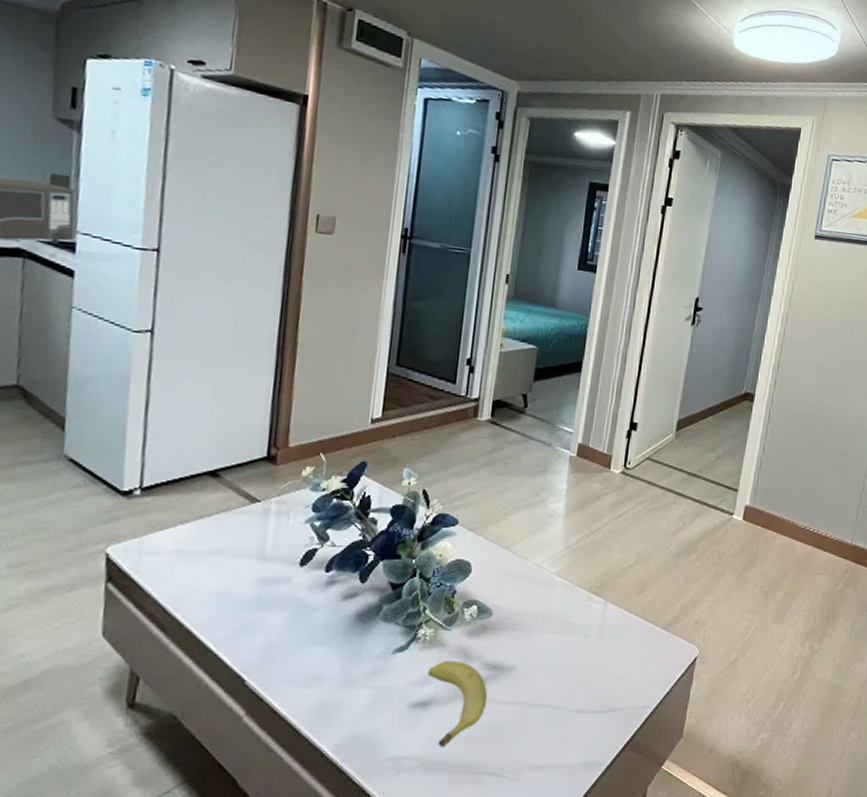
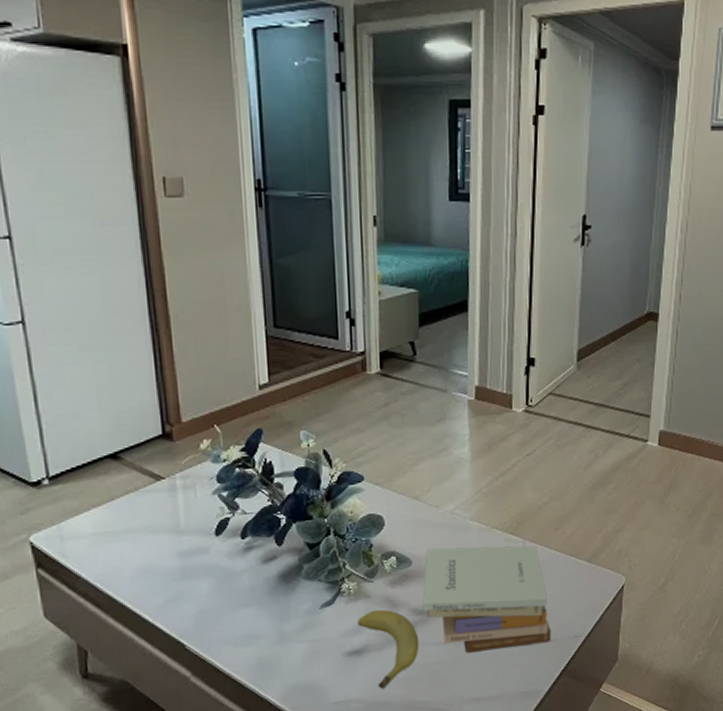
books: none [496,601,621,715] -> present [422,545,552,653]

